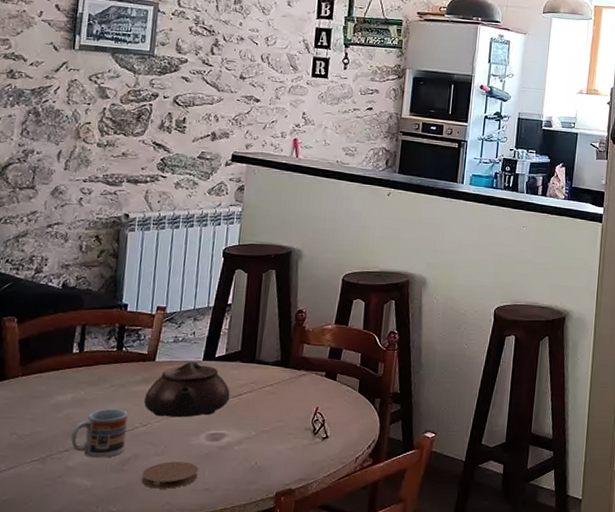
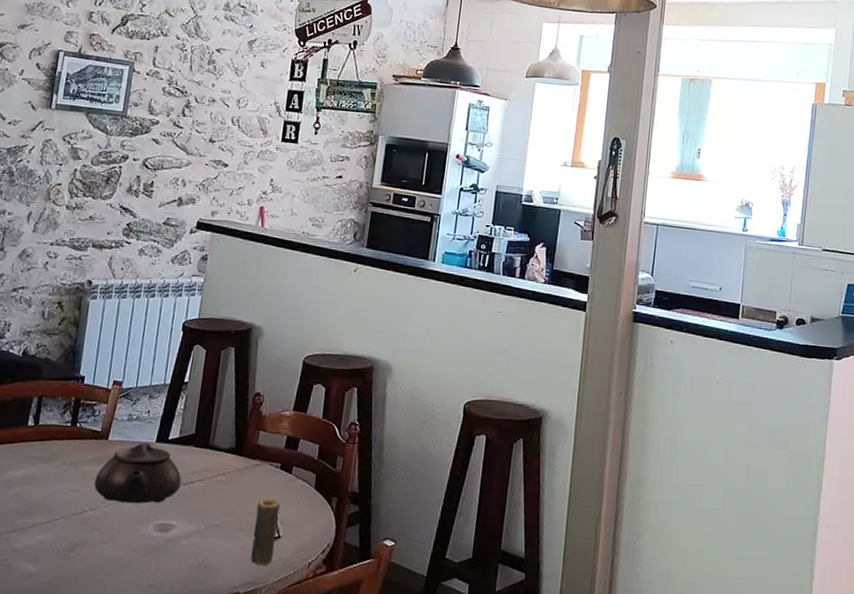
cup: present [71,408,128,458] -> none [19,488,78,542]
coaster: present [141,461,199,489] -> none [86,551,145,582]
candle: none [300,404,327,464] -> present [250,498,280,566]

